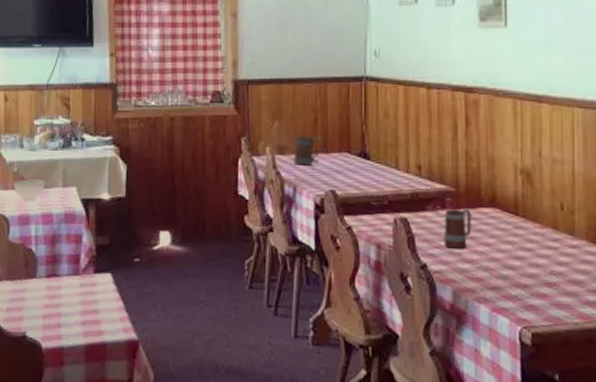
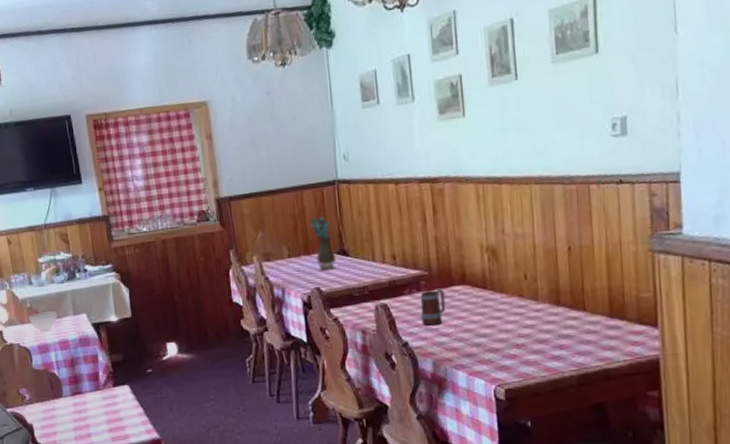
beer mug: present [293,135,323,166] -> none [279,241,305,269]
vase: none [331,112,356,173] -> present [309,216,337,271]

